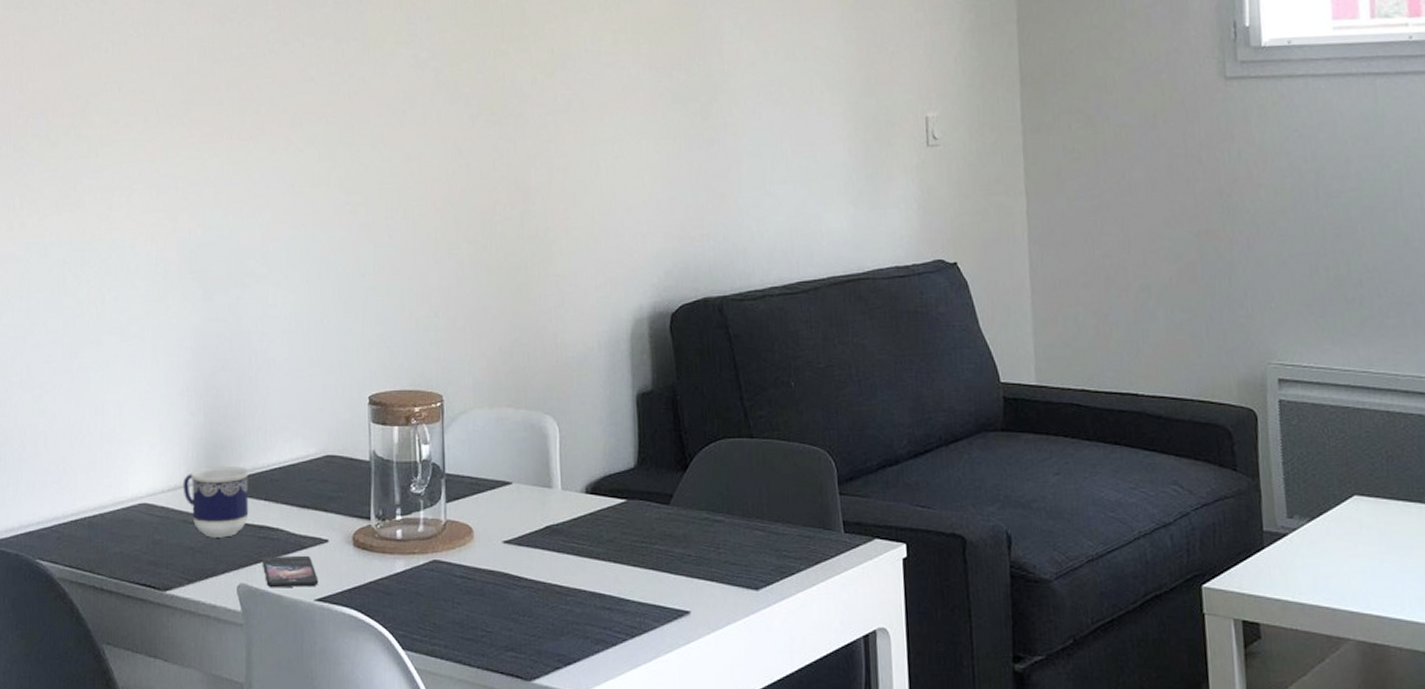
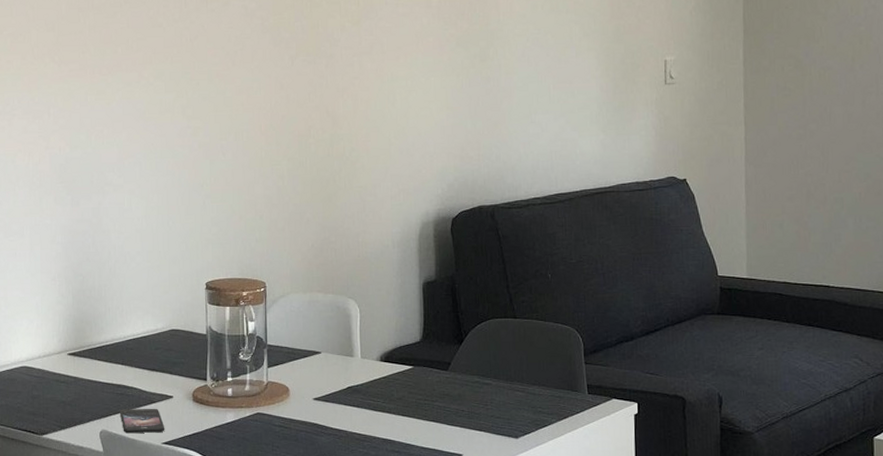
cup: present [183,466,250,538] -> none [55,338,109,394]

